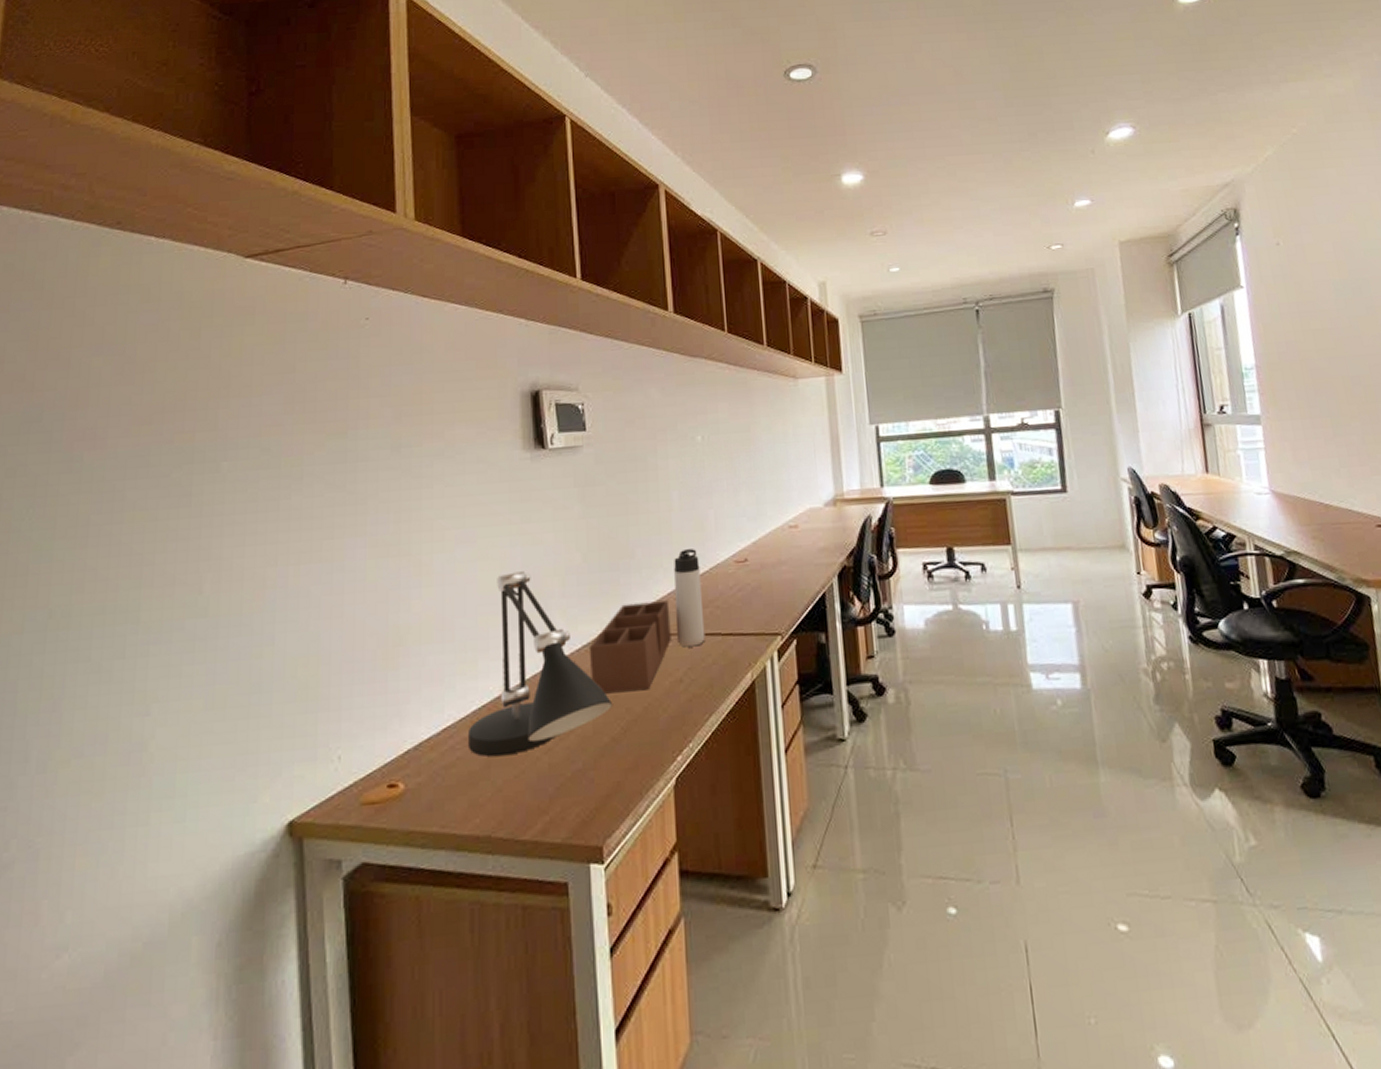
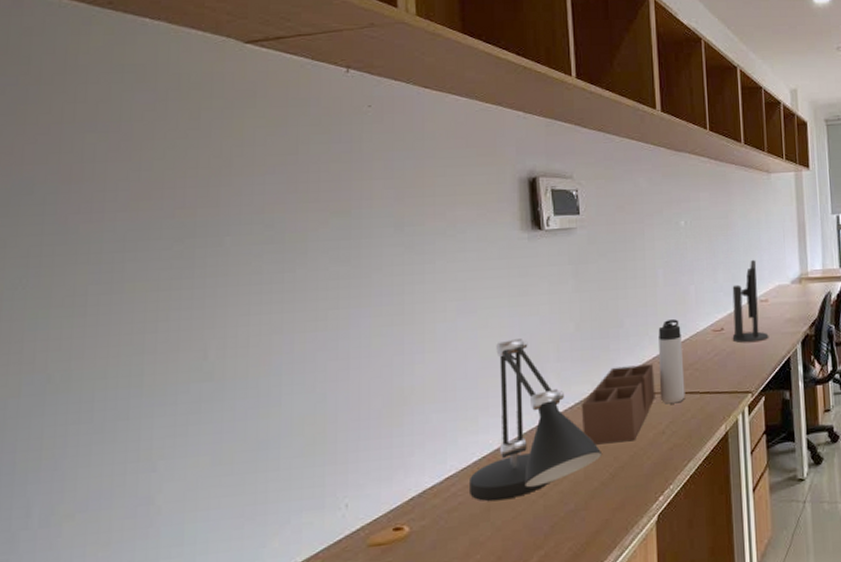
computer monitor: none [756,478,800,577] -> present [732,259,769,344]

